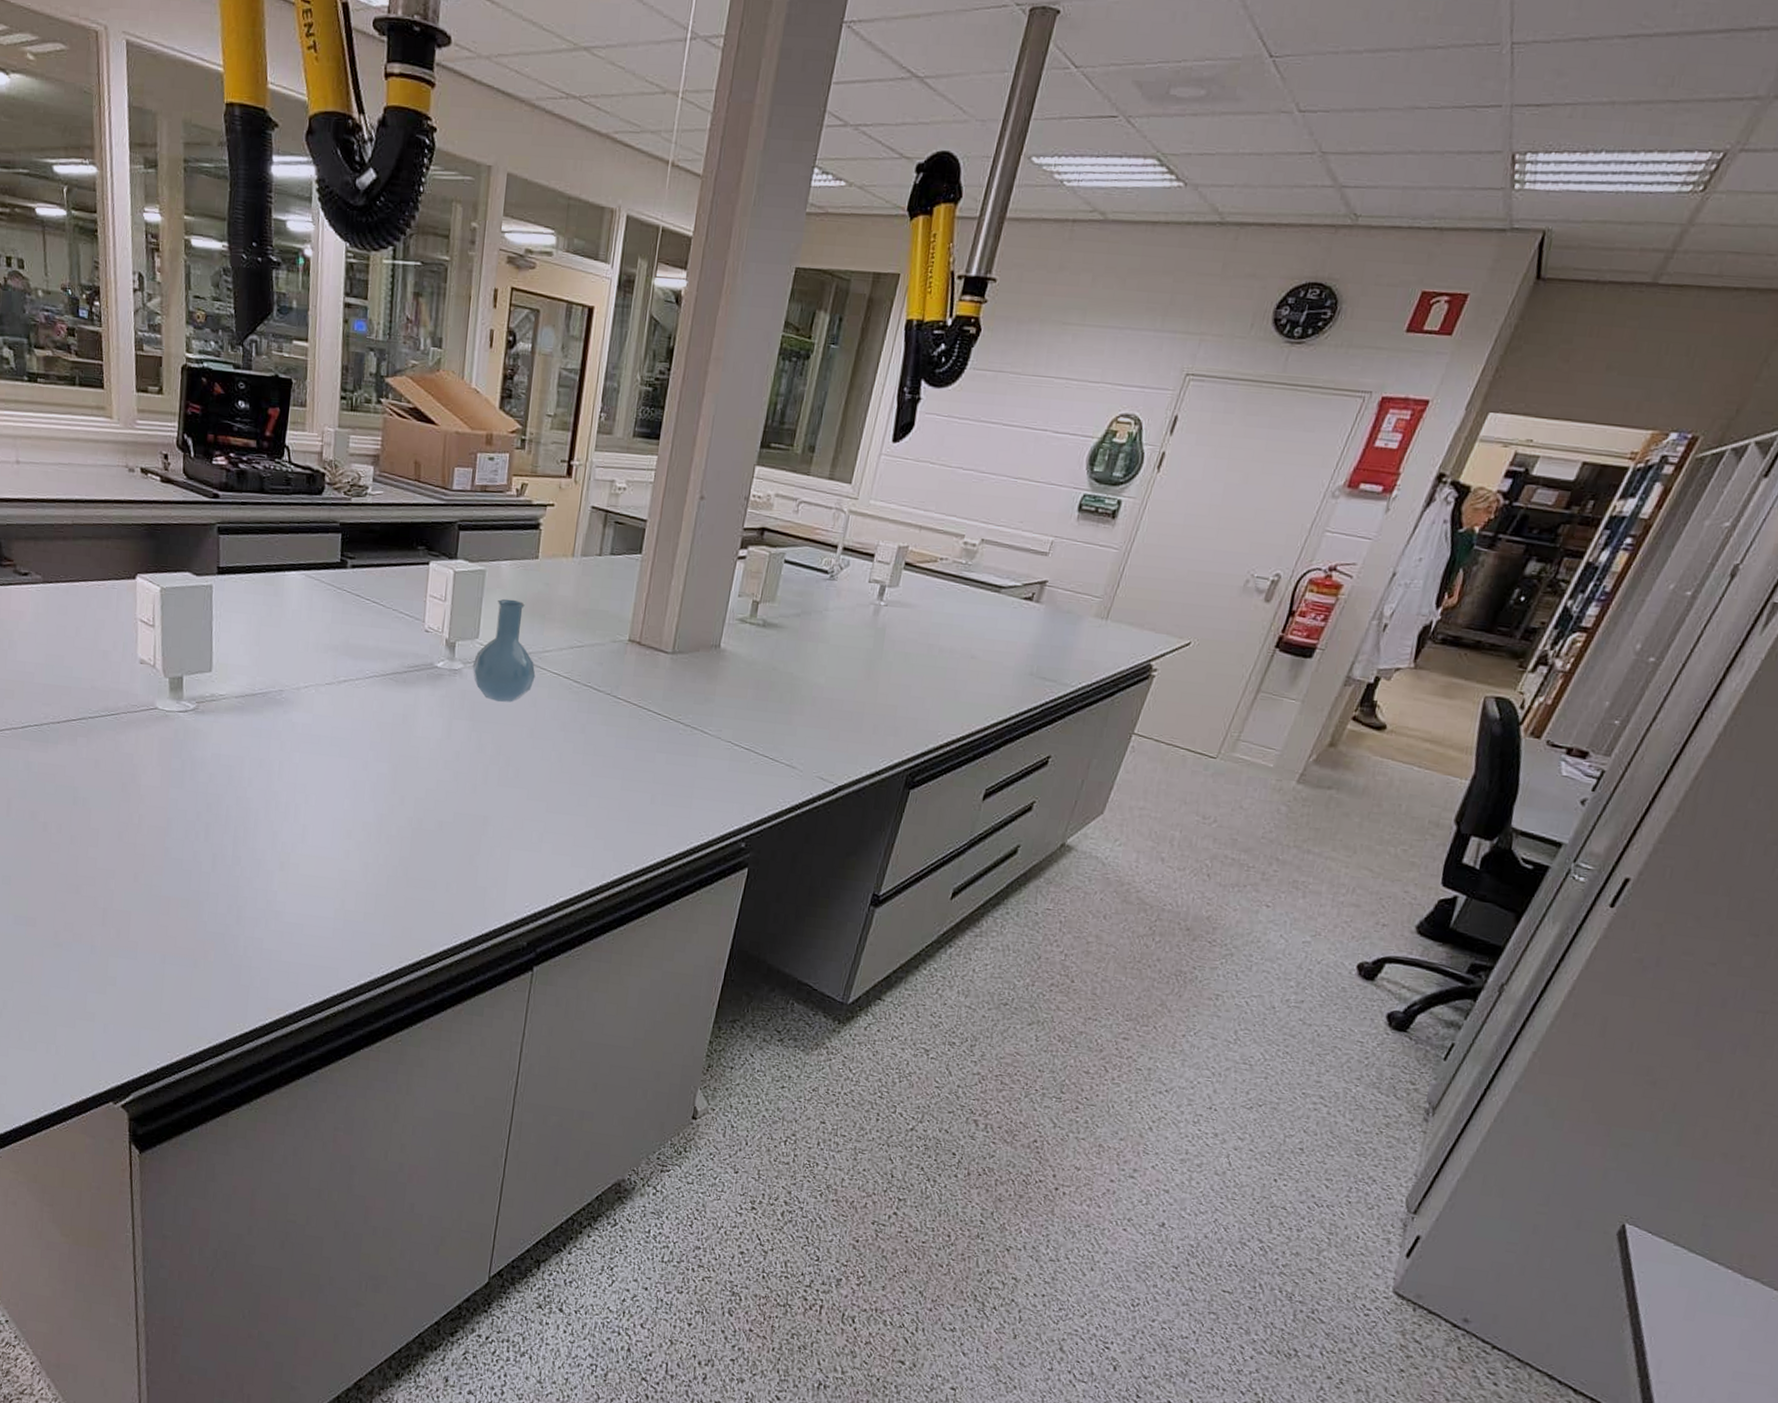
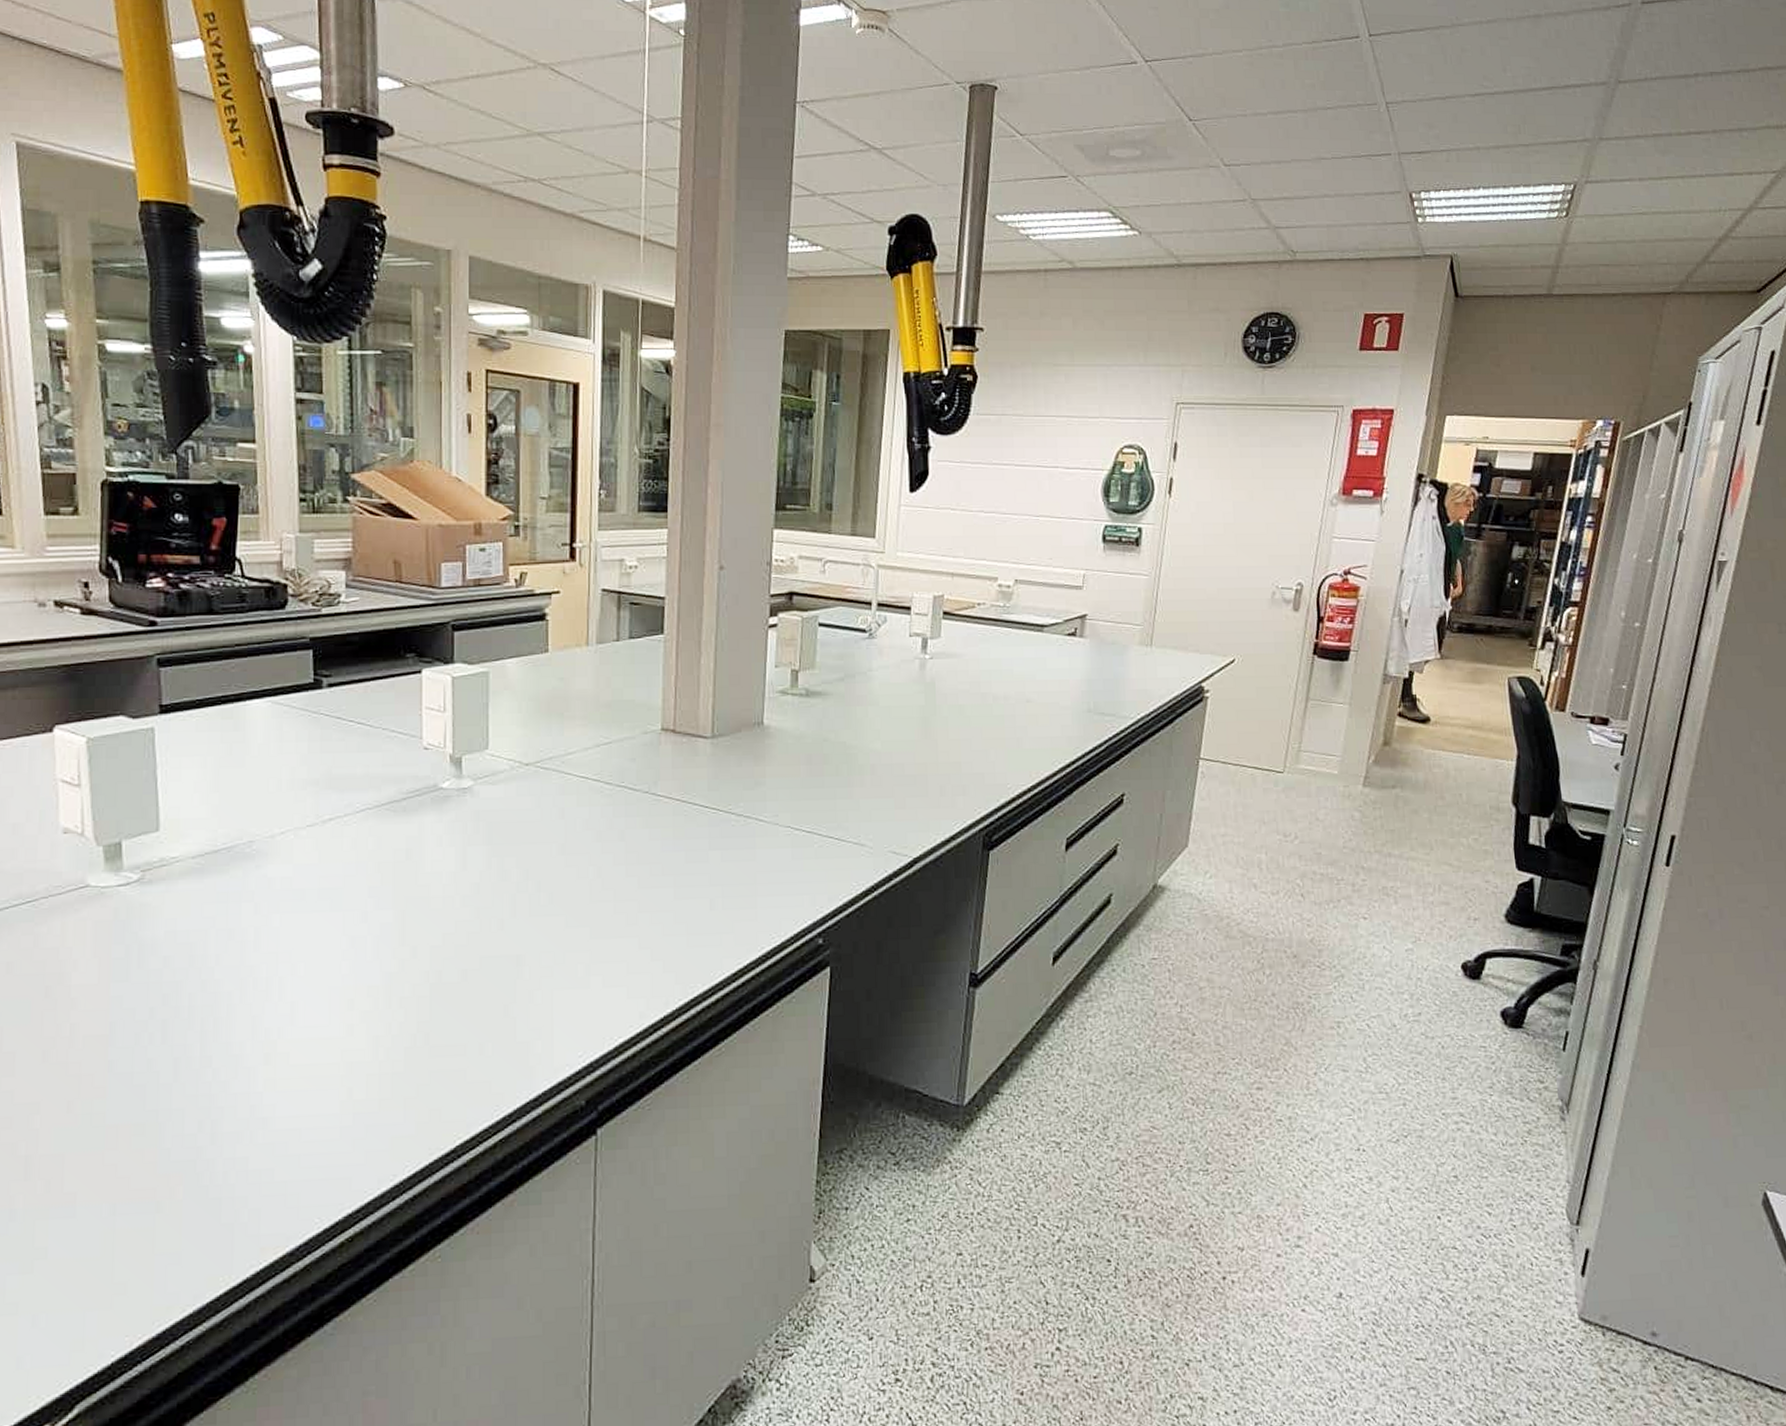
flask: present [472,598,536,703] -> none [484,700,560,818]

